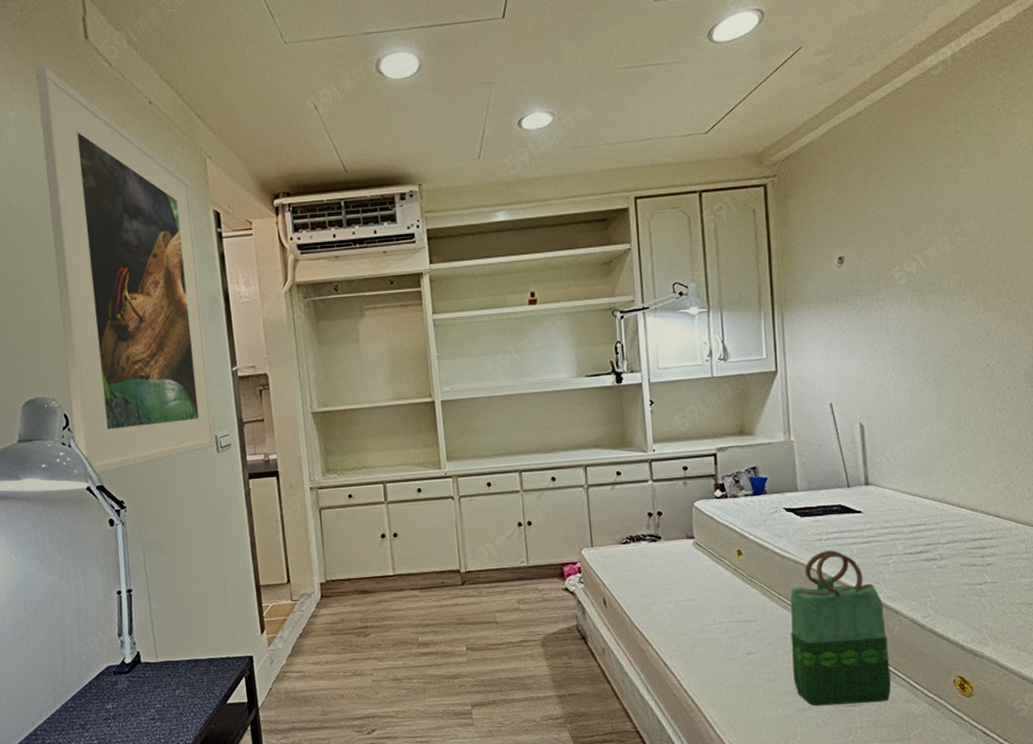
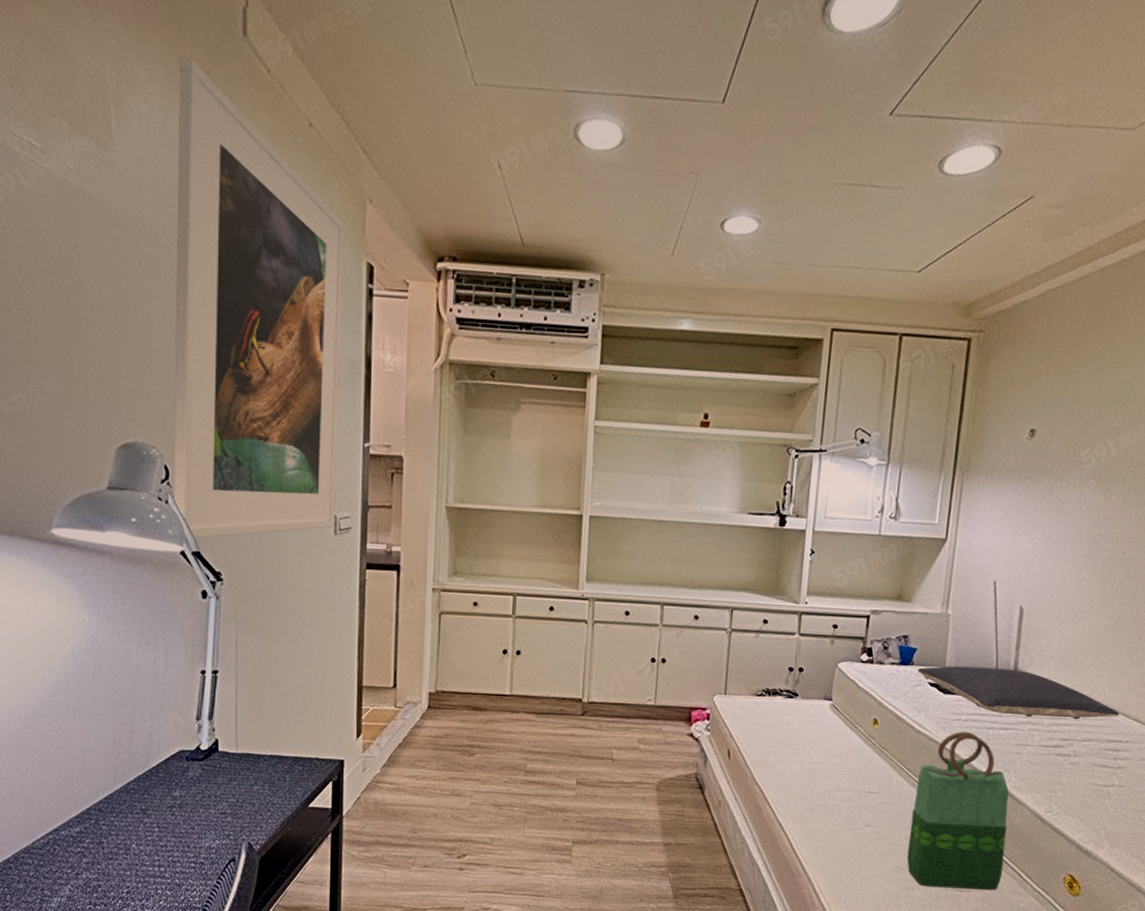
pillow: none [771,484,979,528] -> present [917,666,1120,720]

